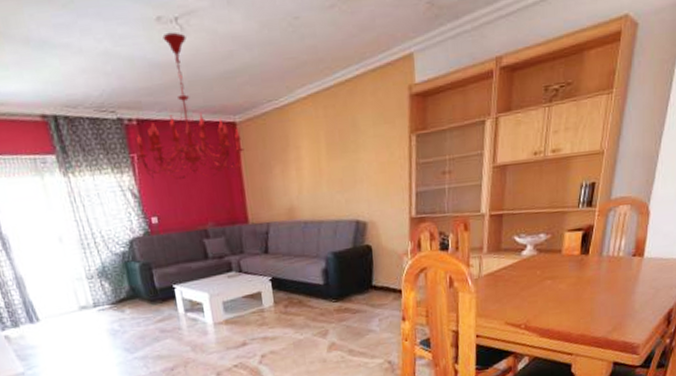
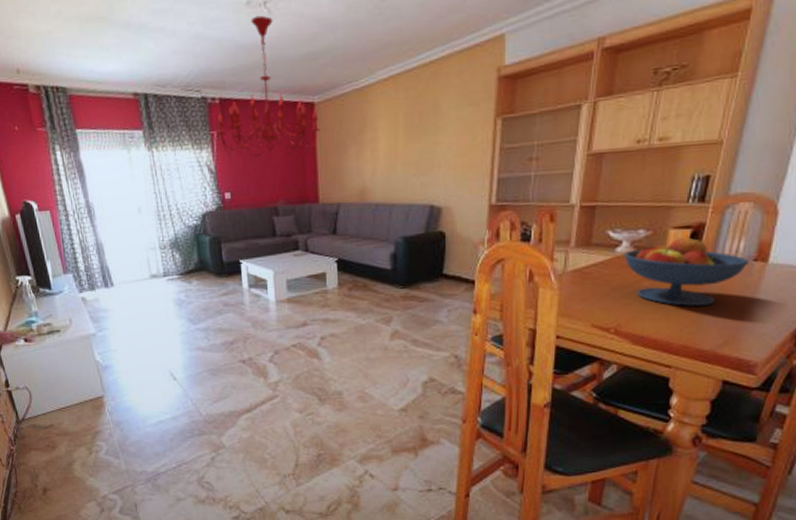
fruit bowl: none [529,238,629,300] -> present [624,237,749,306]

